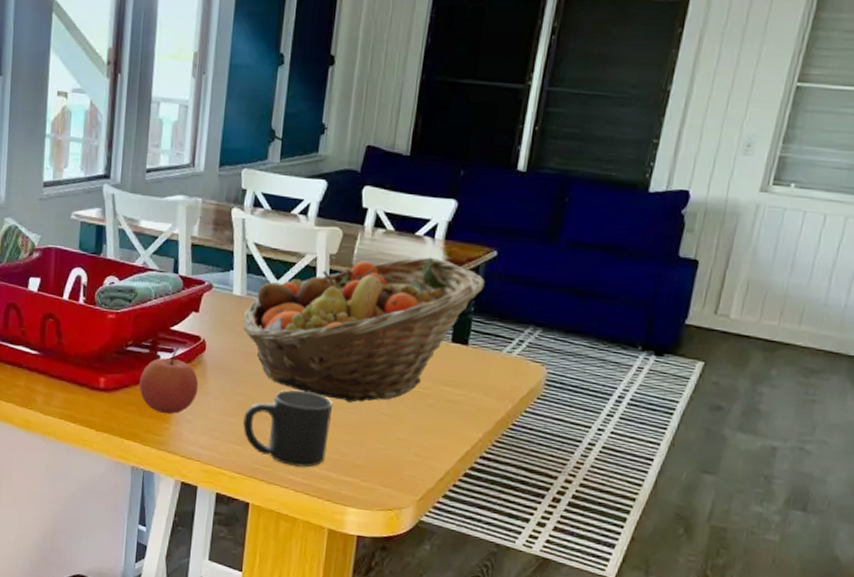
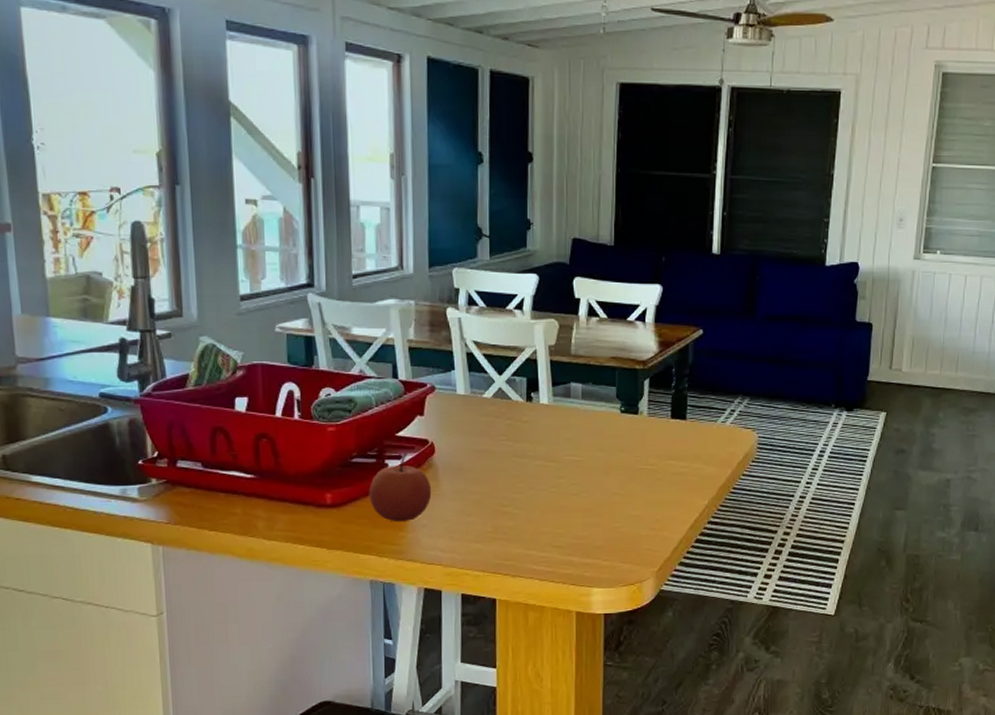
fruit basket: present [243,257,485,403] -> none [469,340,694,487]
mug: present [243,390,332,467] -> none [481,481,568,556]

